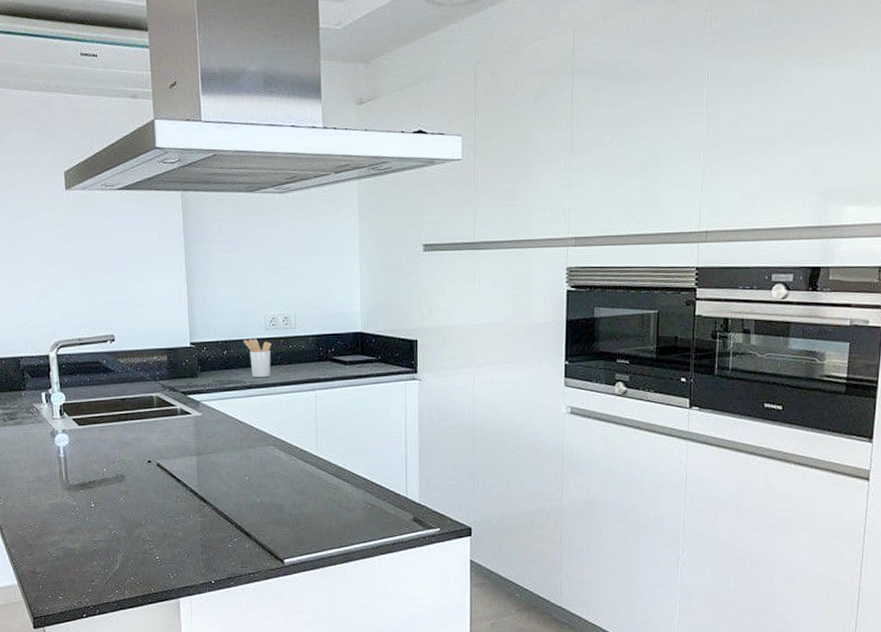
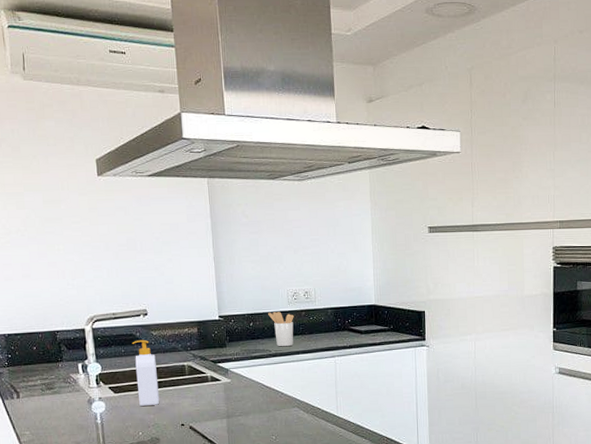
soap bottle: none [98,367,126,441] -> present [132,339,160,407]

